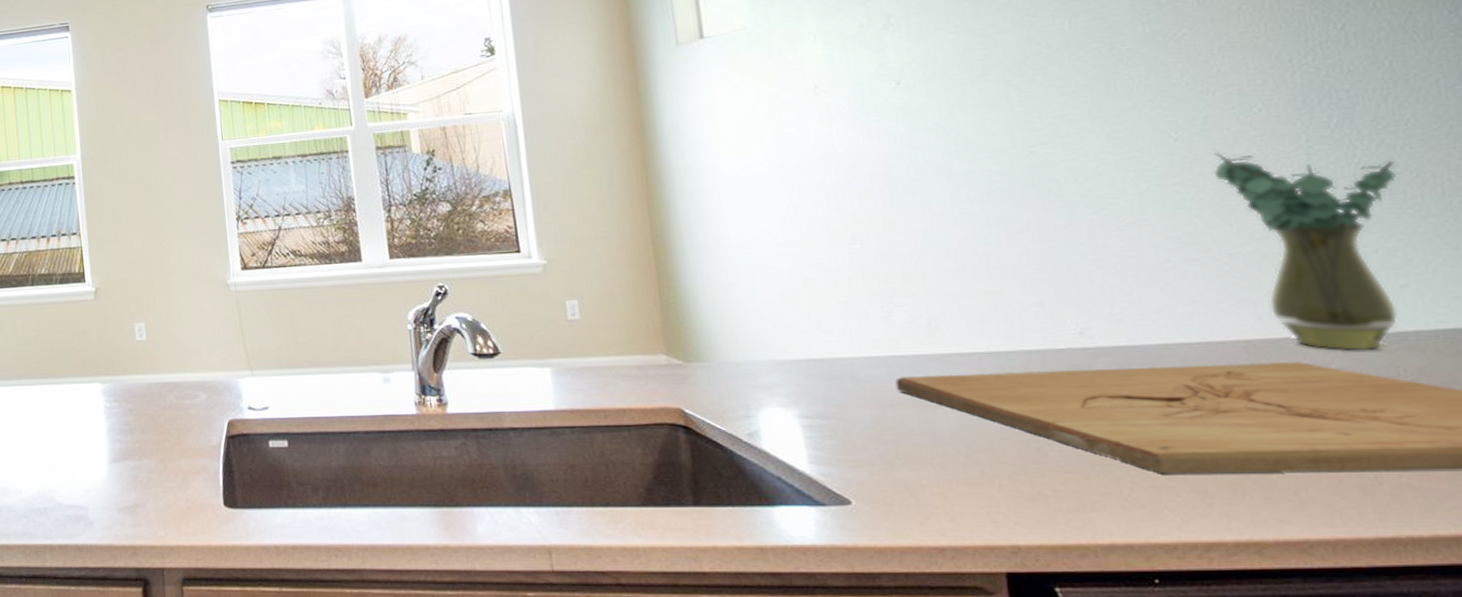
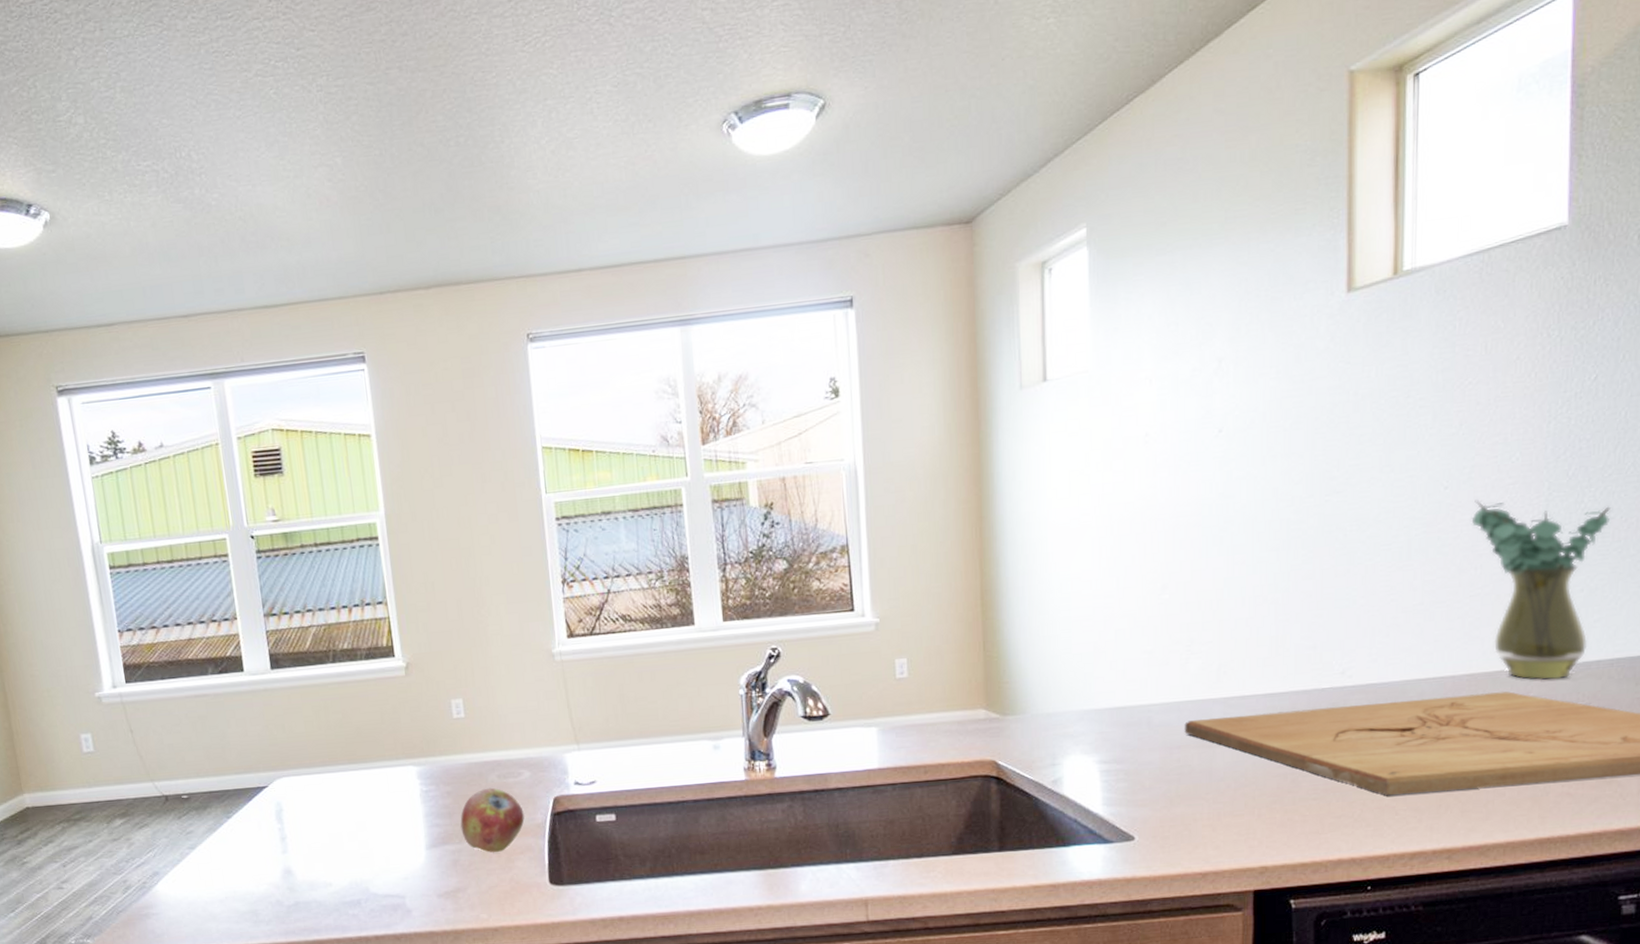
fruit: none [140,408,200,471] -> present [460,787,525,853]

